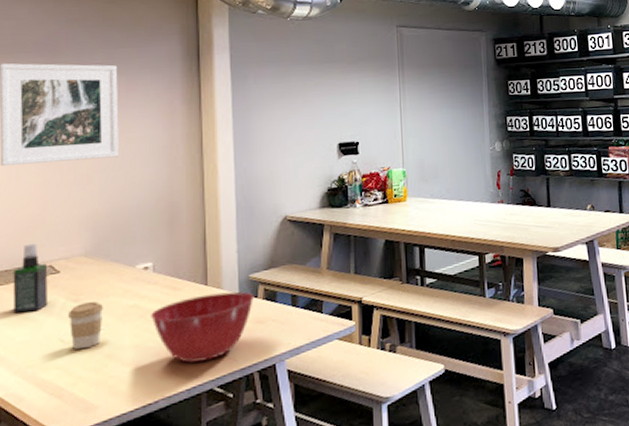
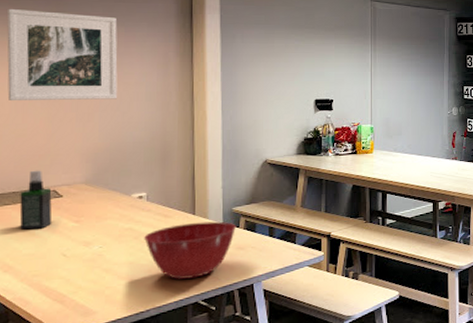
coffee cup: present [68,302,104,350] -> none [70,223,103,264]

